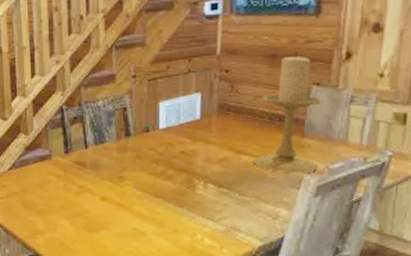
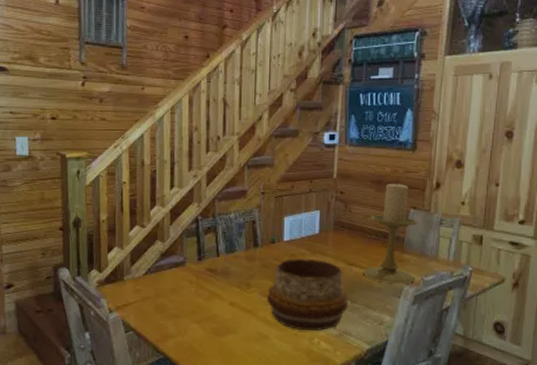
decorative bowl: none [142,148,235,227] -> present [267,259,348,331]

